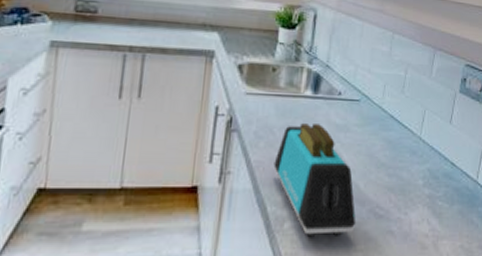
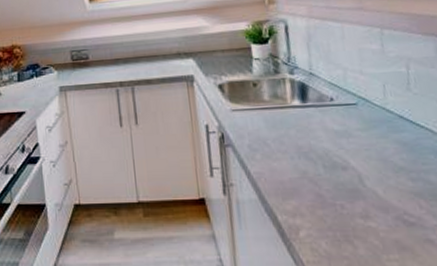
toaster: present [273,123,356,237] -> none [274,132,383,245]

